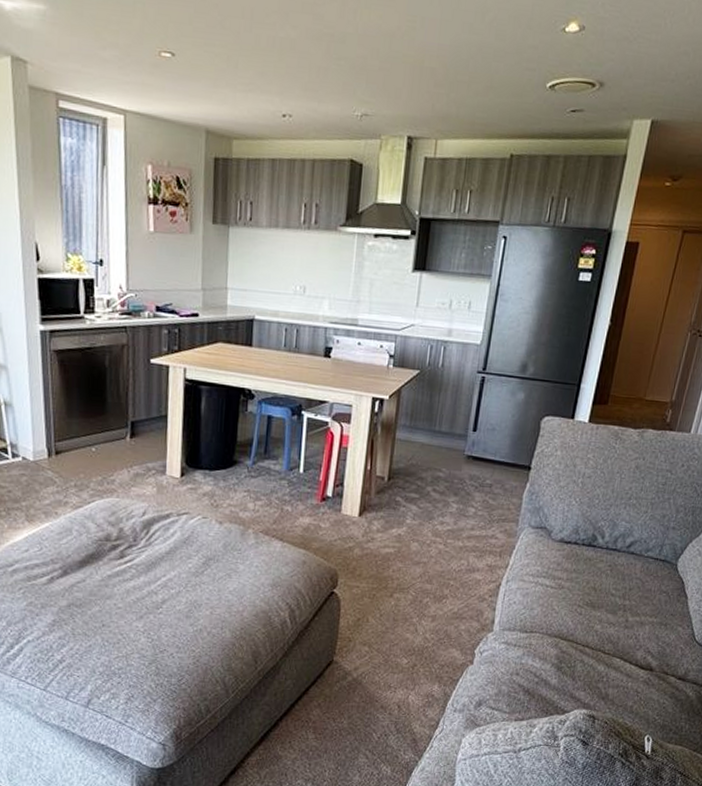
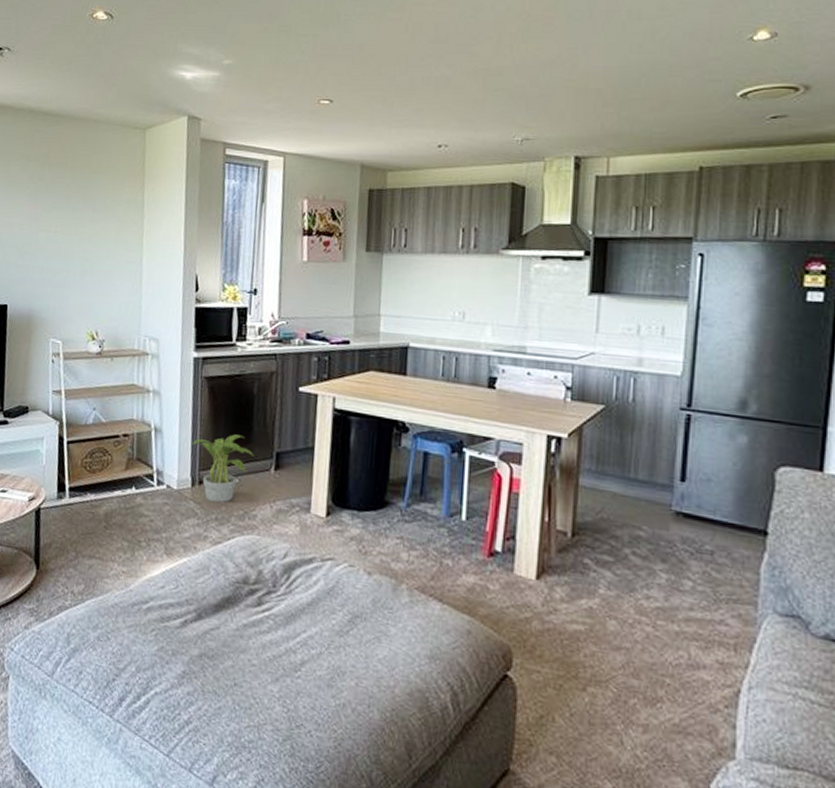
potted plant: none [45,406,110,470] -> present [192,434,255,503]

